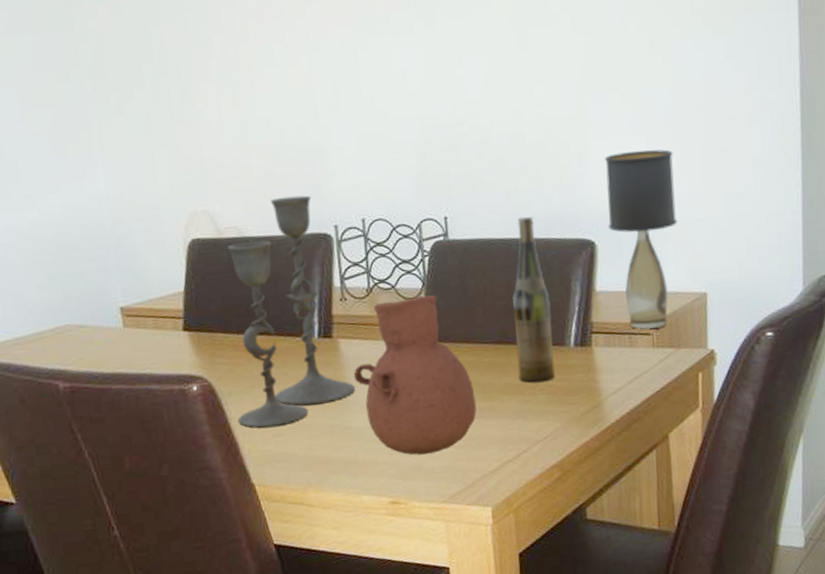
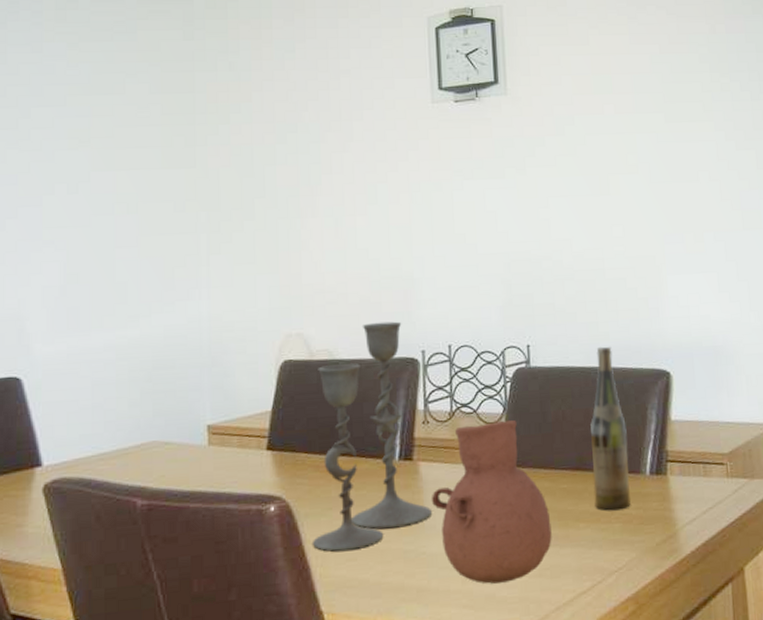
table lamp: present [604,149,678,330] -> none [678,287,749,460]

